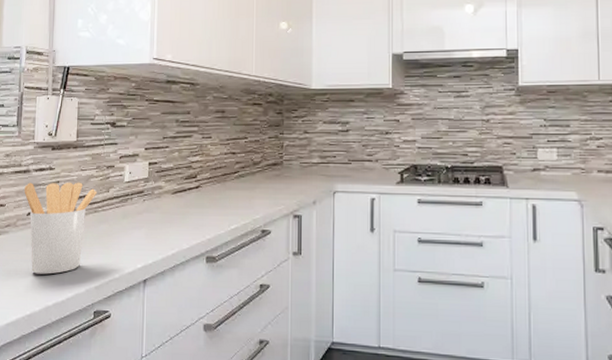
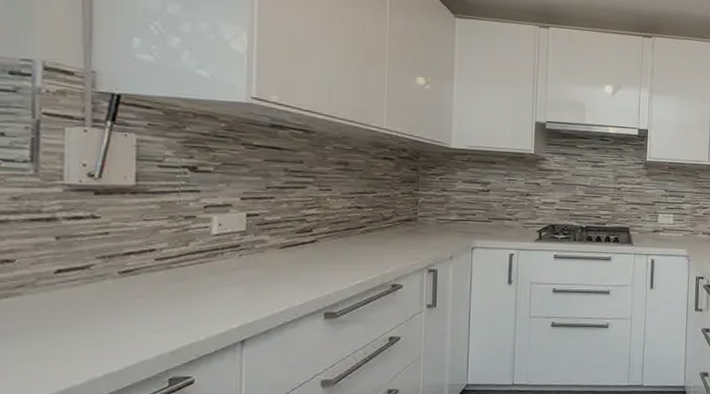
utensil holder: present [24,182,98,275] -> none [48,233,171,342]

